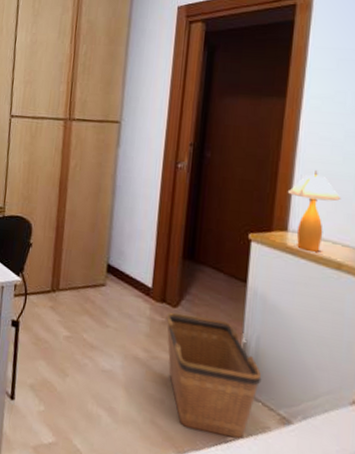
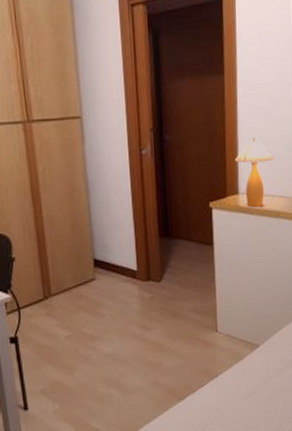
bicycle basket: present [166,312,262,439] -> none [153,282,234,378]

